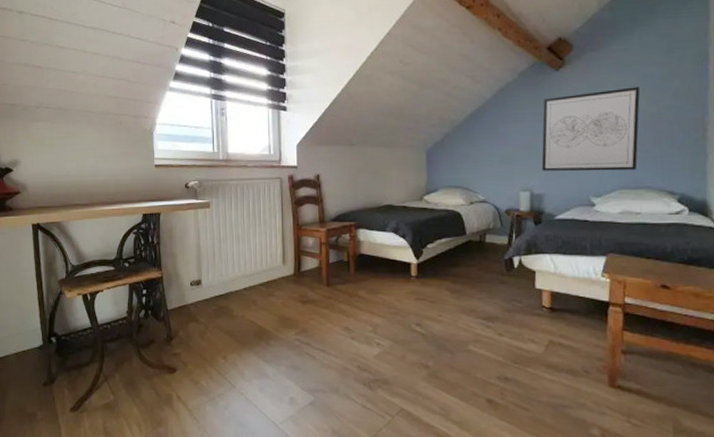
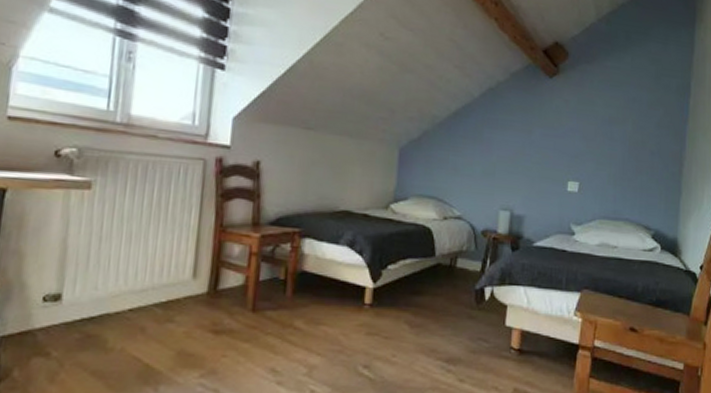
wall art: present [541,87,641,172] -> none [525,107,628,199]

